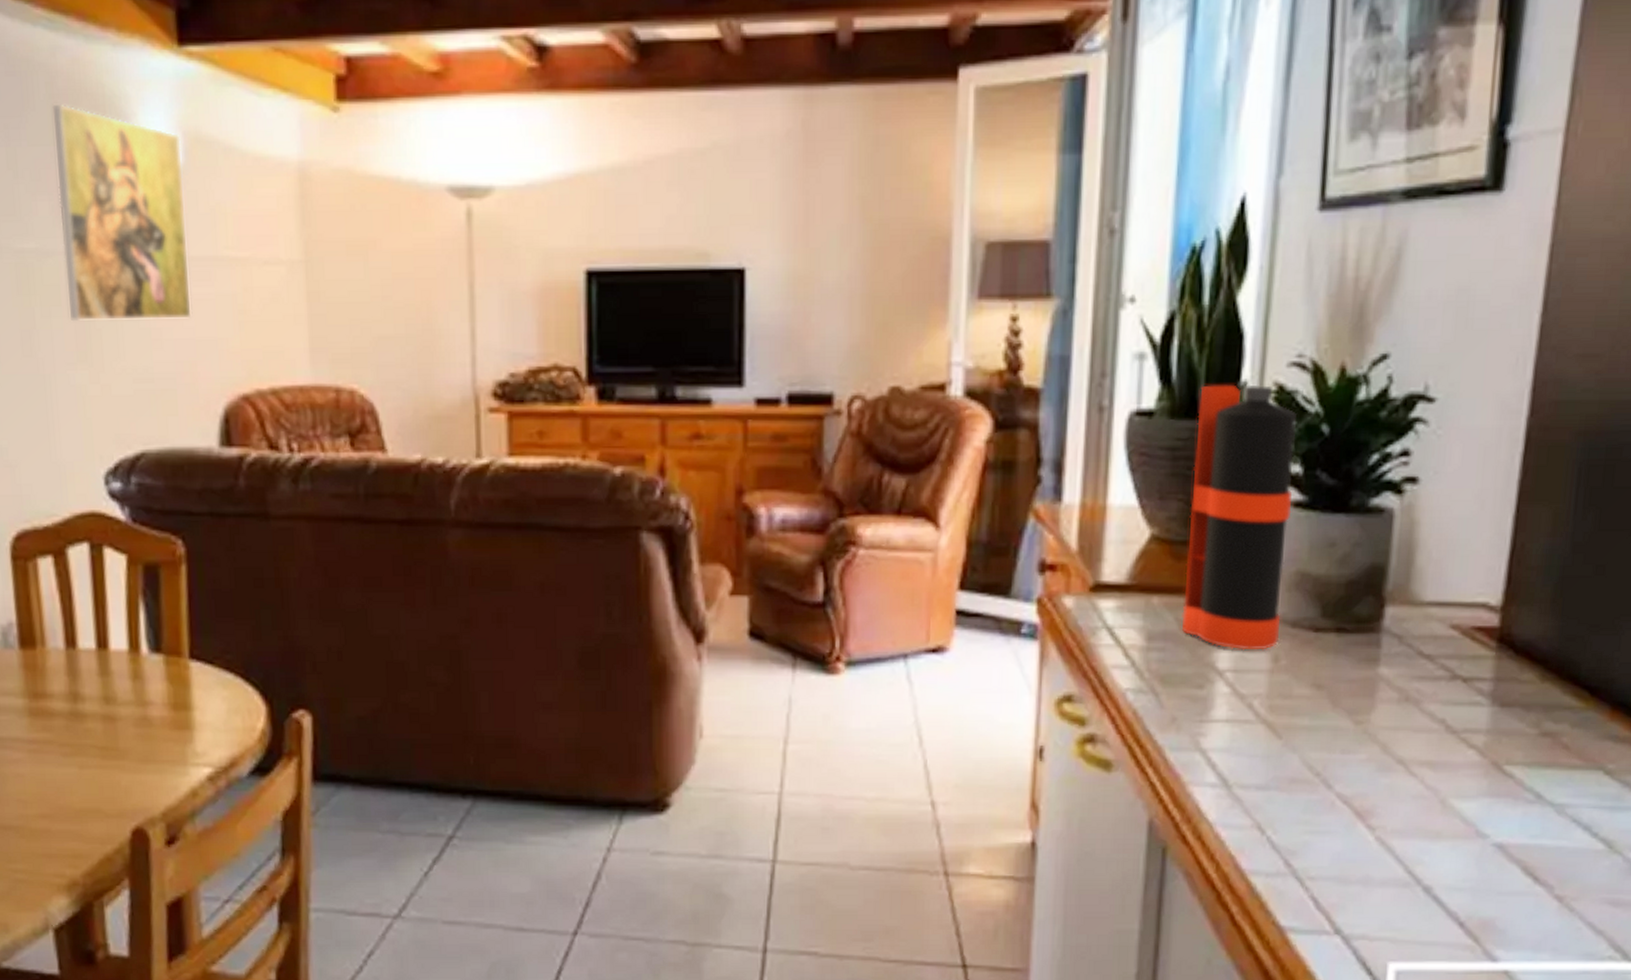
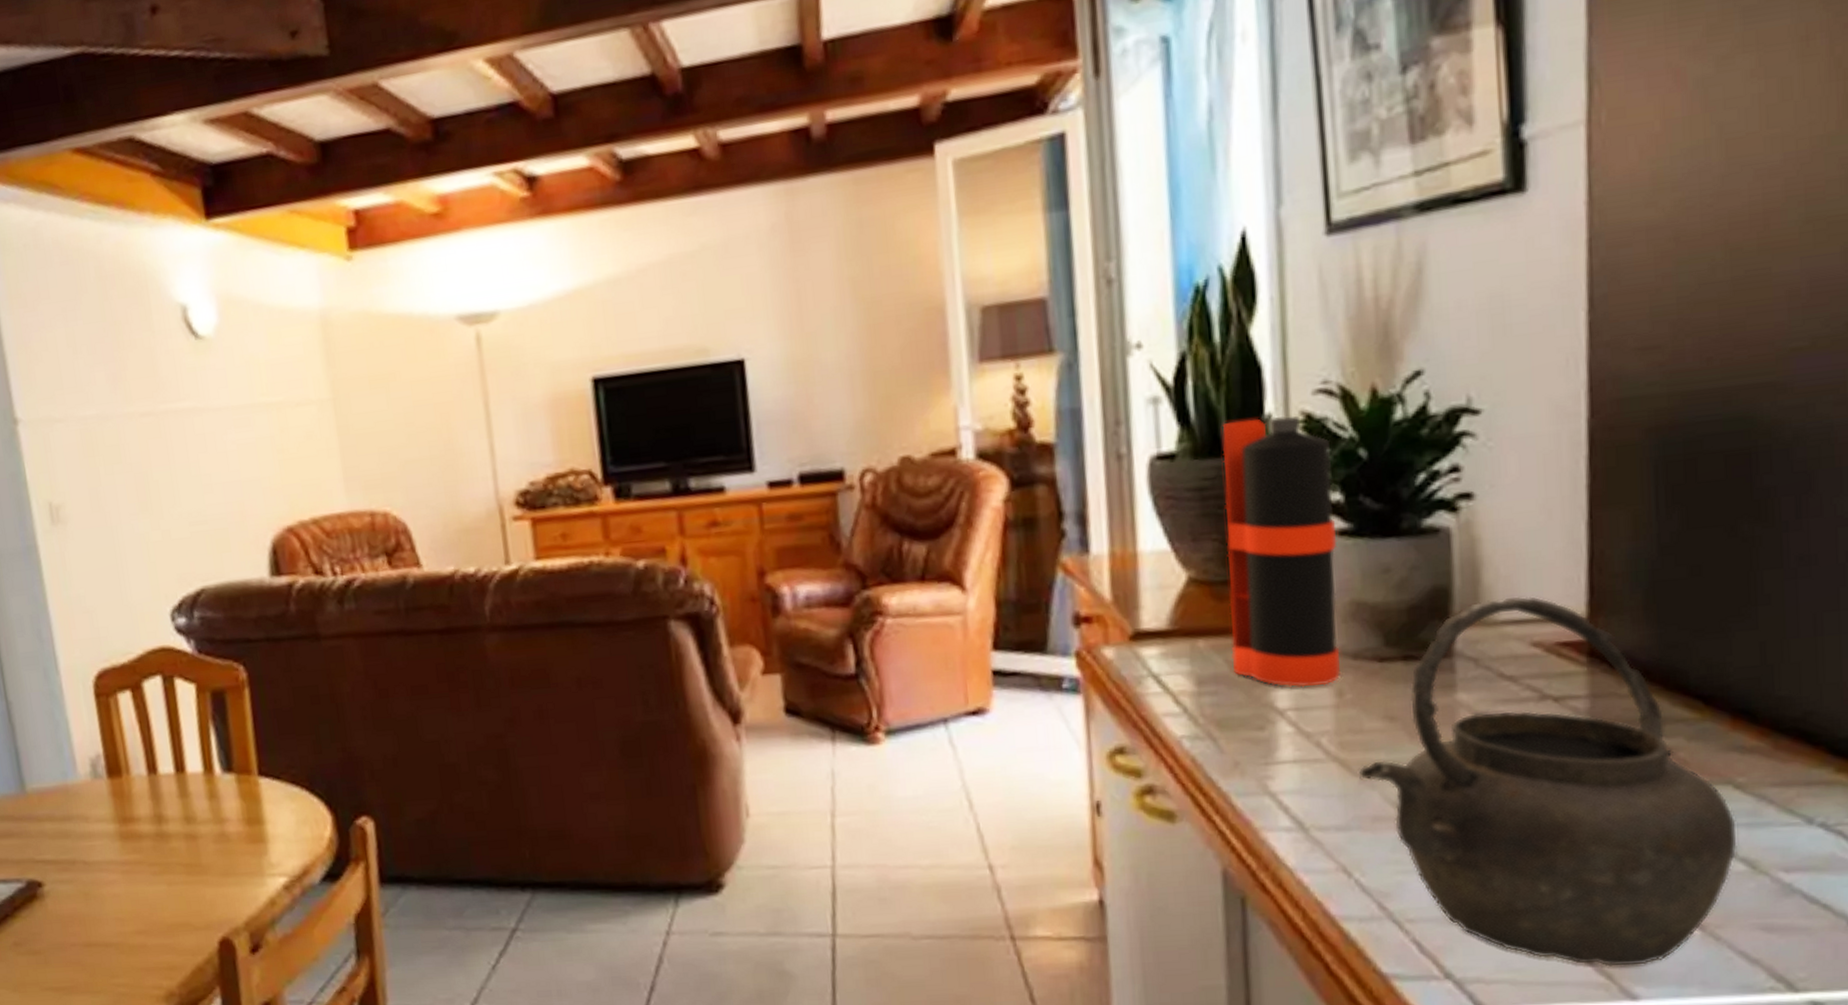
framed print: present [52,103,191,322] -> none [102,283,236,476]
kettle: none [1282,580,1602,930] -> present [1358,596,1738,967]

